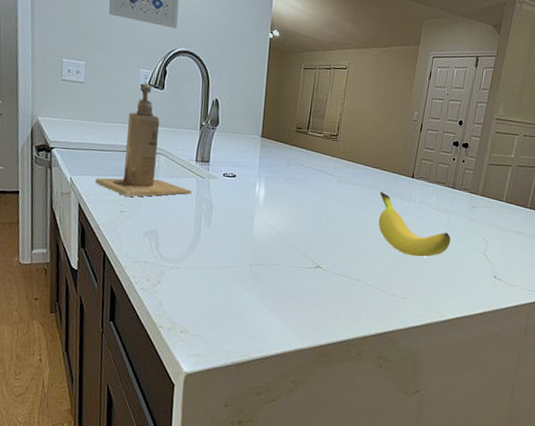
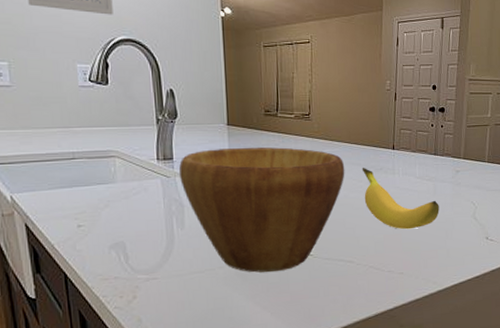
soap dispenser: present [94,83,192,198] -> none [41,80,157,210]
bowl: none [213,157,364,278] -> present [178,147,345,273]

